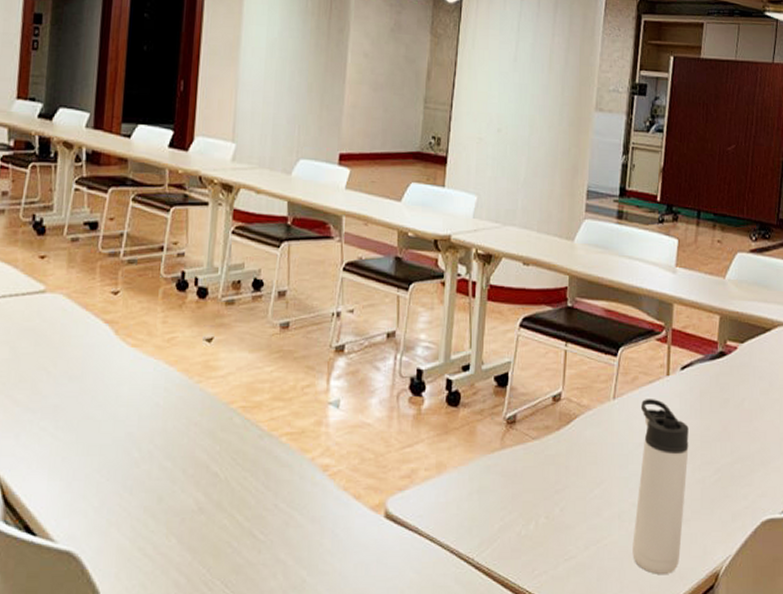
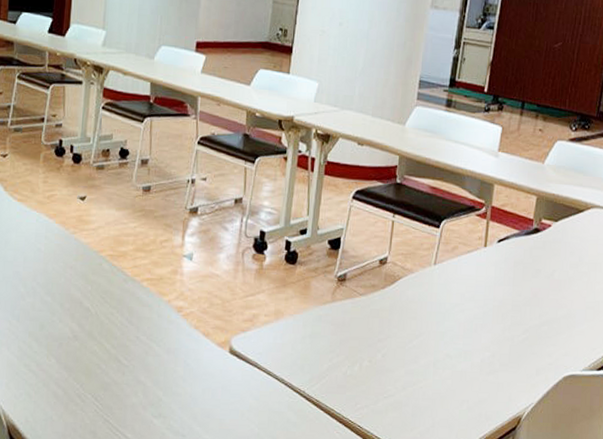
thermos bottle: present [632,399,689,574] -> none [444,266,502,415]

